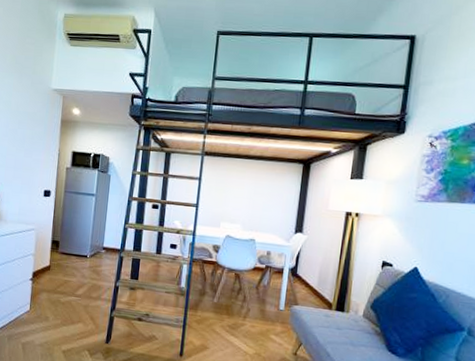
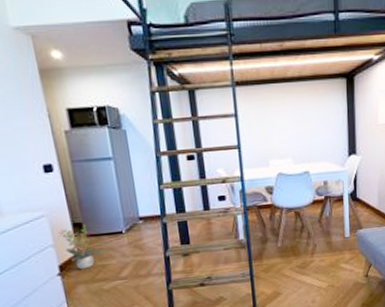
potted plant: none [40,242,69,280] -> present [58,223,104,270]

